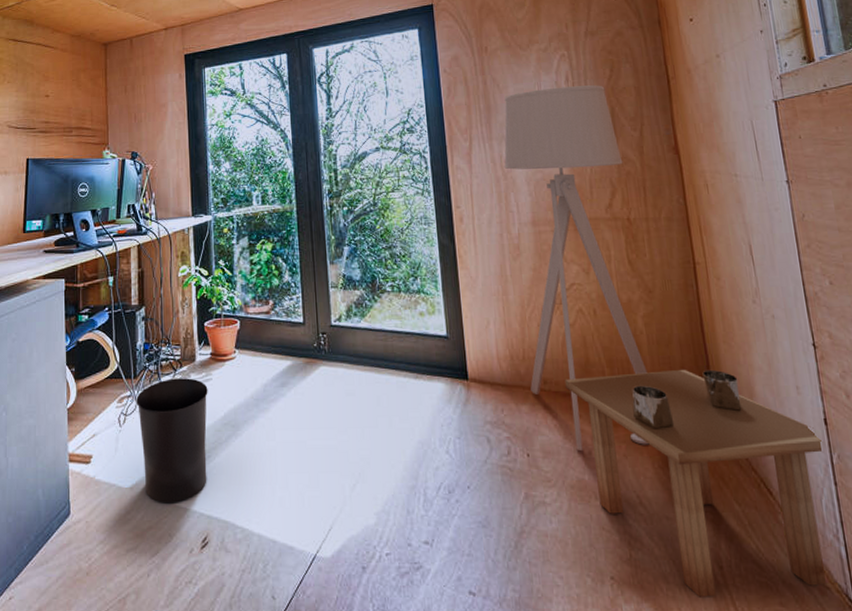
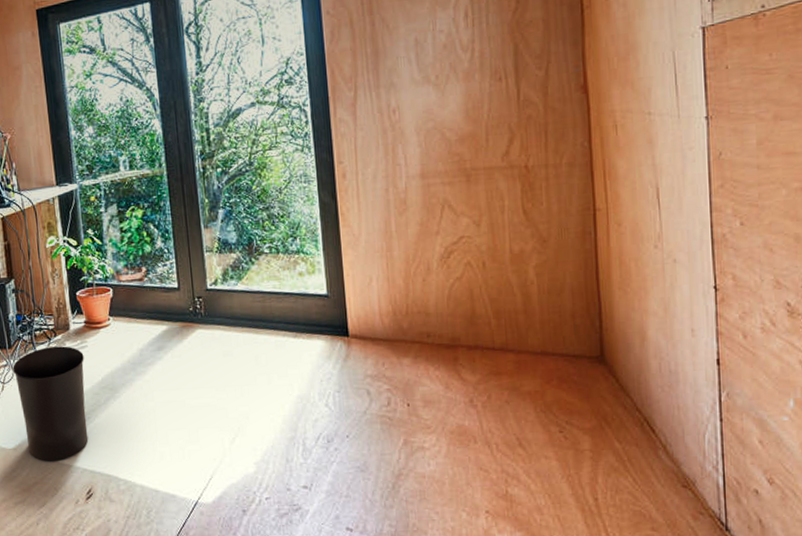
floor lamp: present [504,85,650,452] -> none [391,19,536,400]
side table: present [565,369,826,597] -> none [449,316,712,526]

